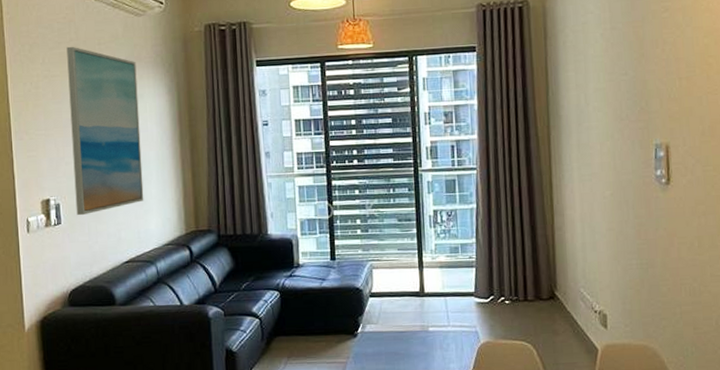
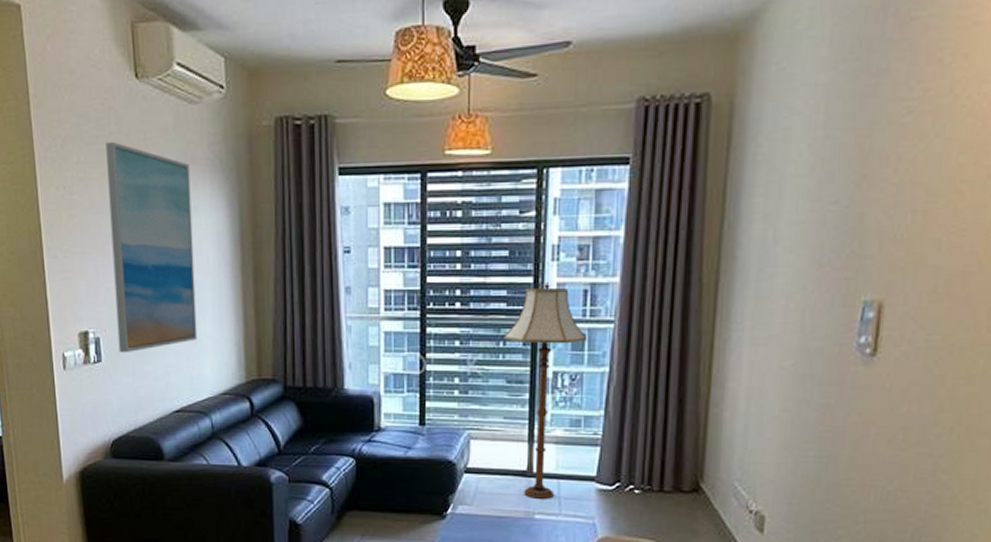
floor lamp: none [392,141,458,314] -> present [503,282,588,499]

